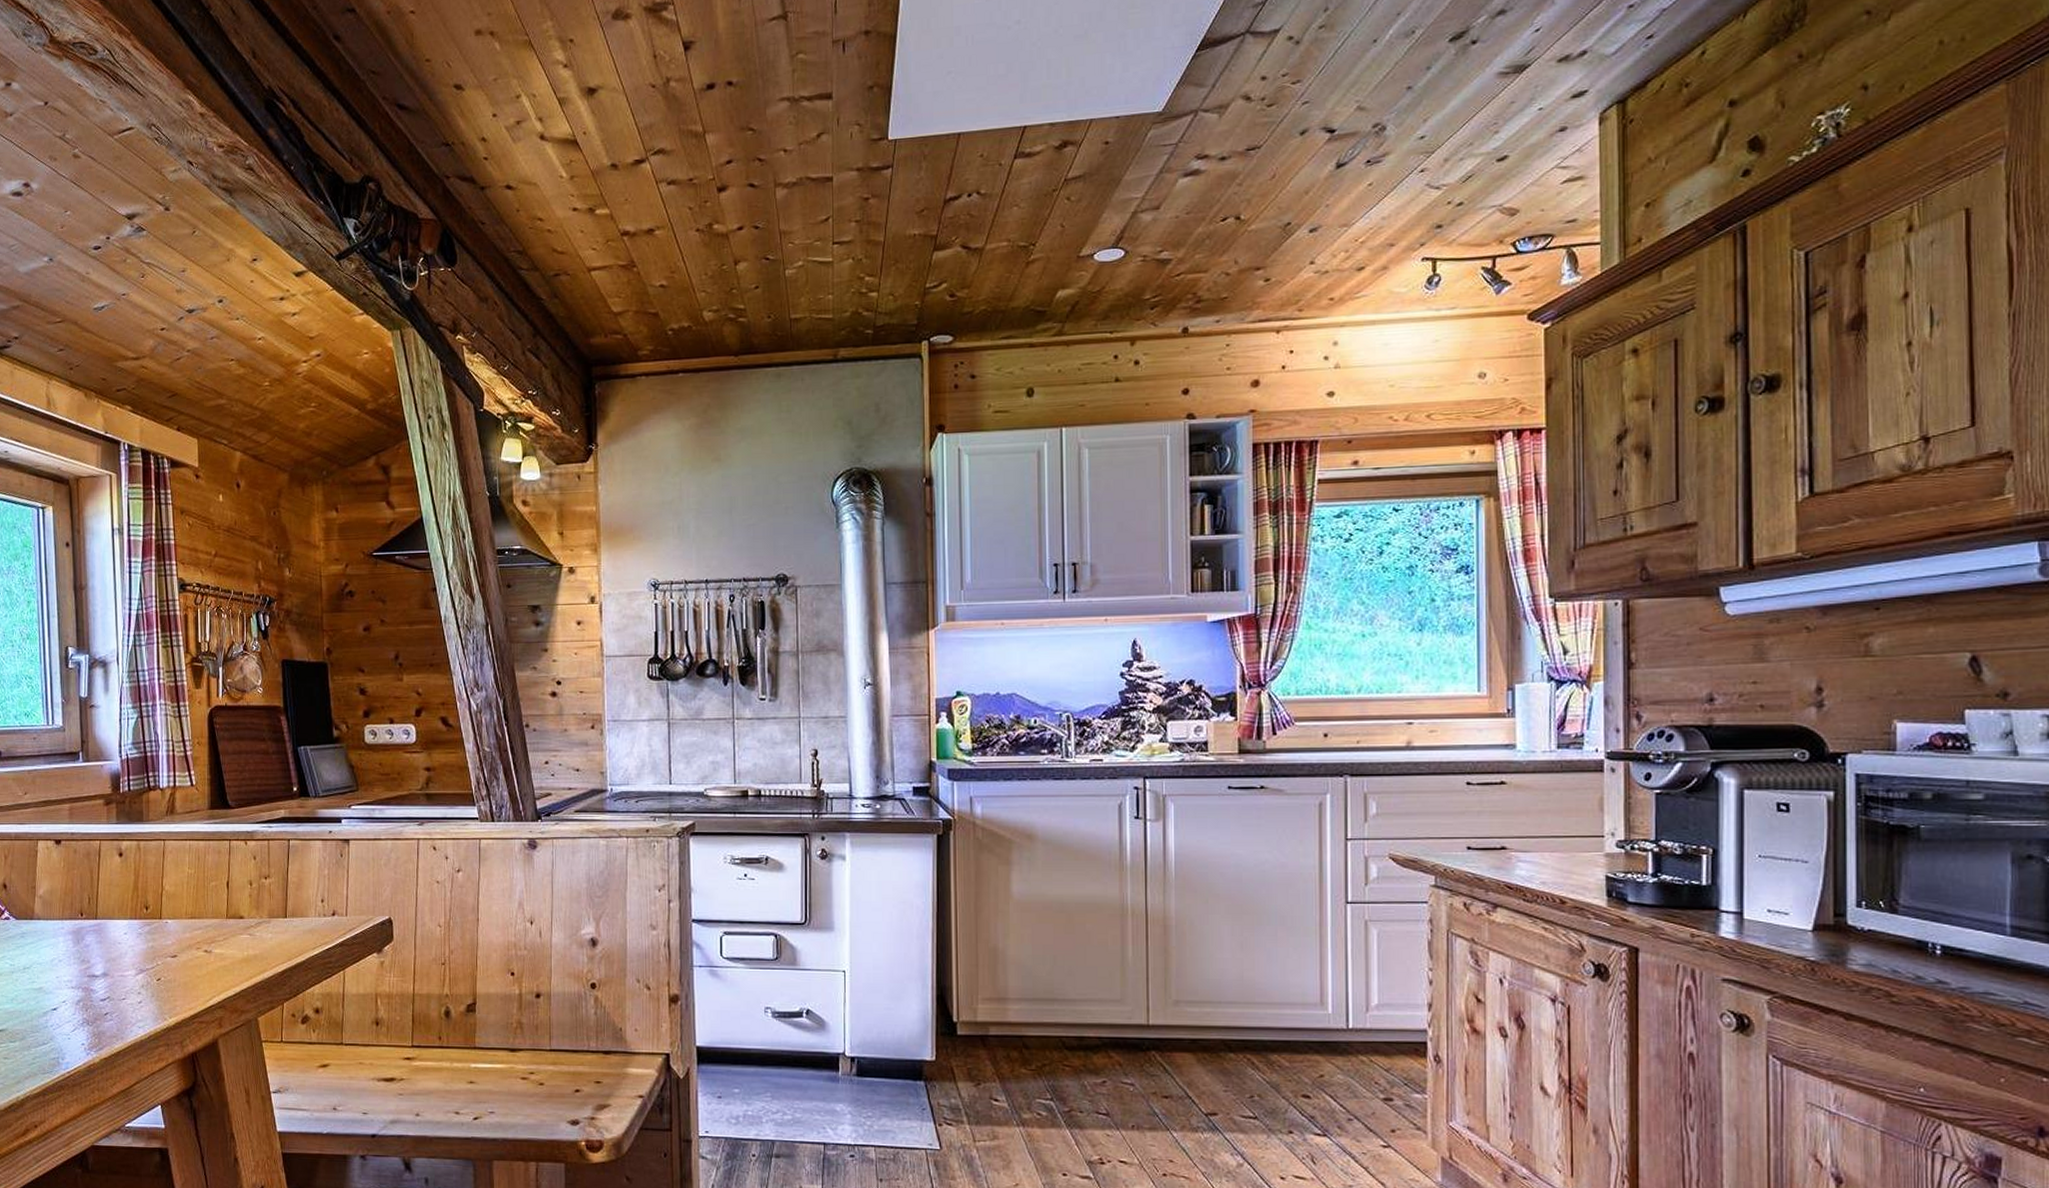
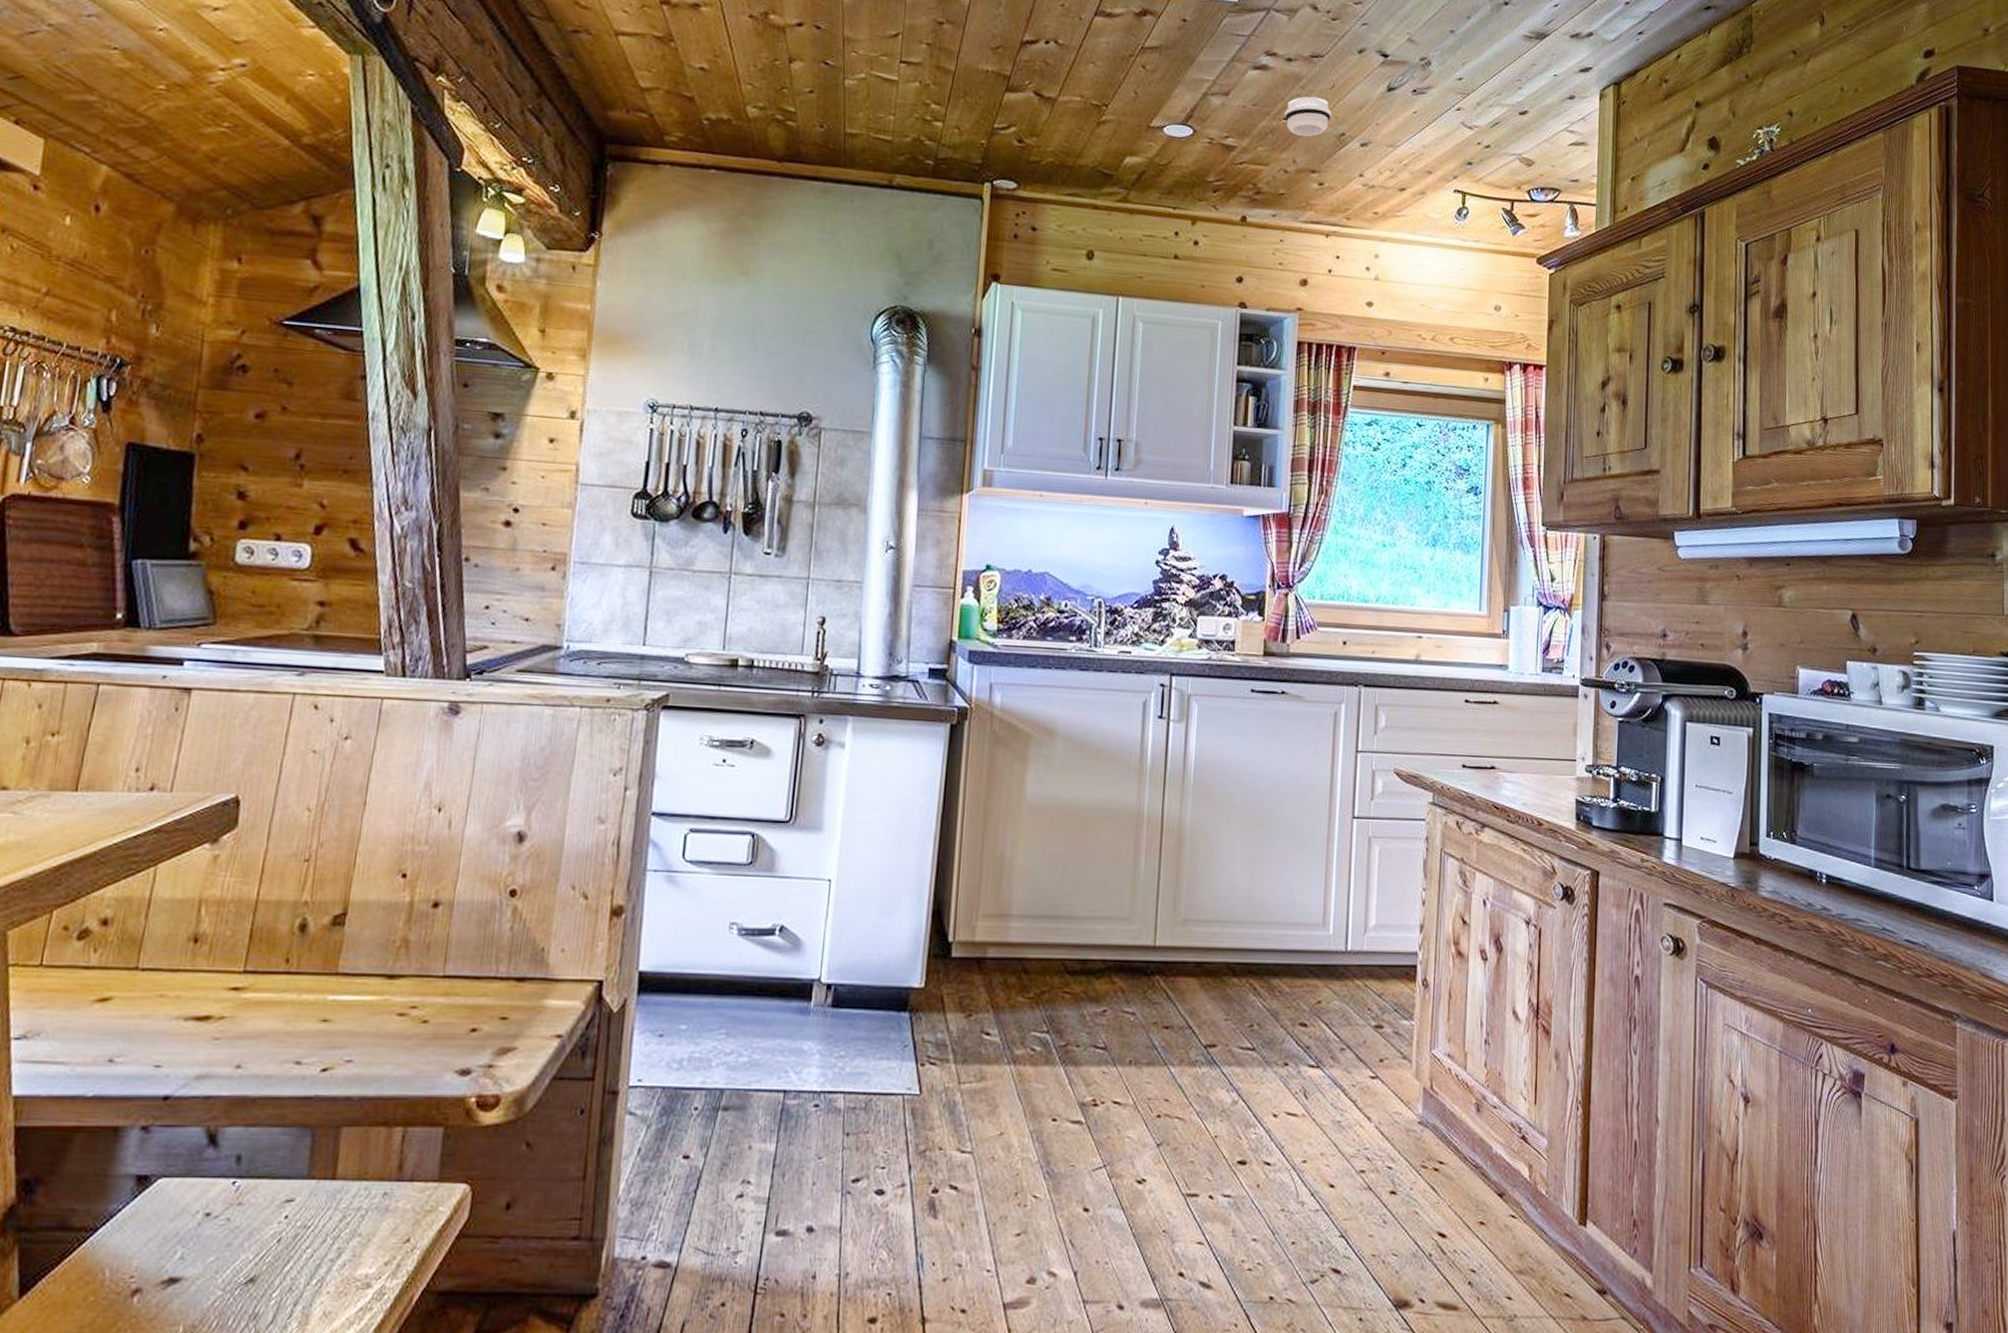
smoke detector: none [1221,191,1274,235] -> present [1284,96,1332,137]

